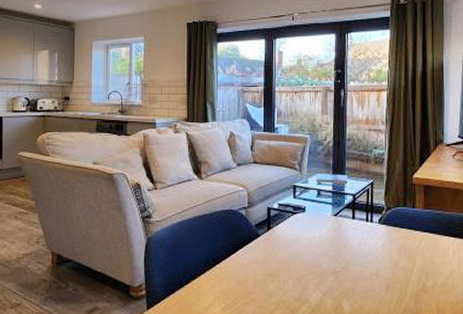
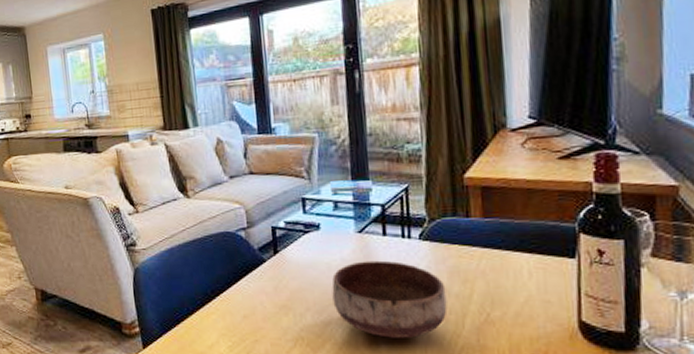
bowl: none [310,239,395,302] -> present [332,260,448,338]

